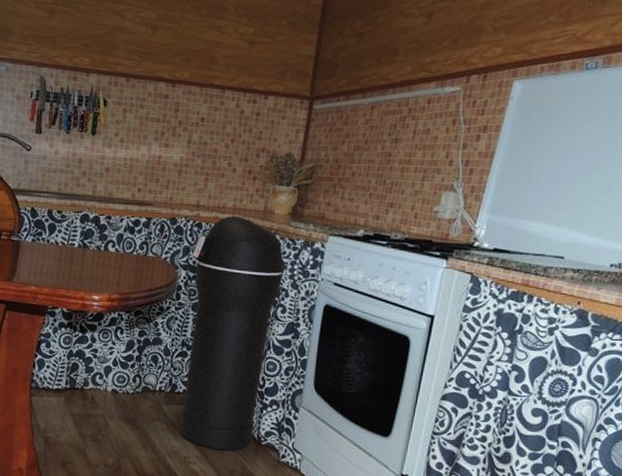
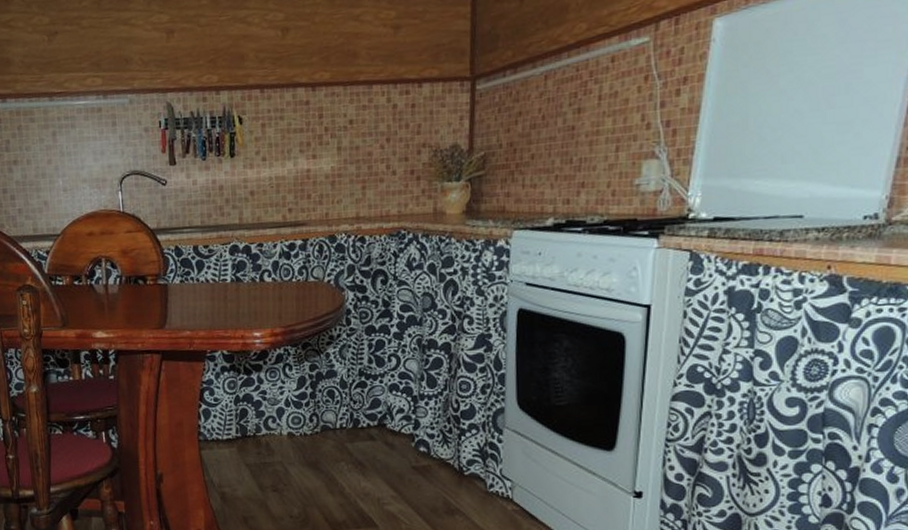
trash can: present [178,215,284,451] -> none [358,223,466,486]

